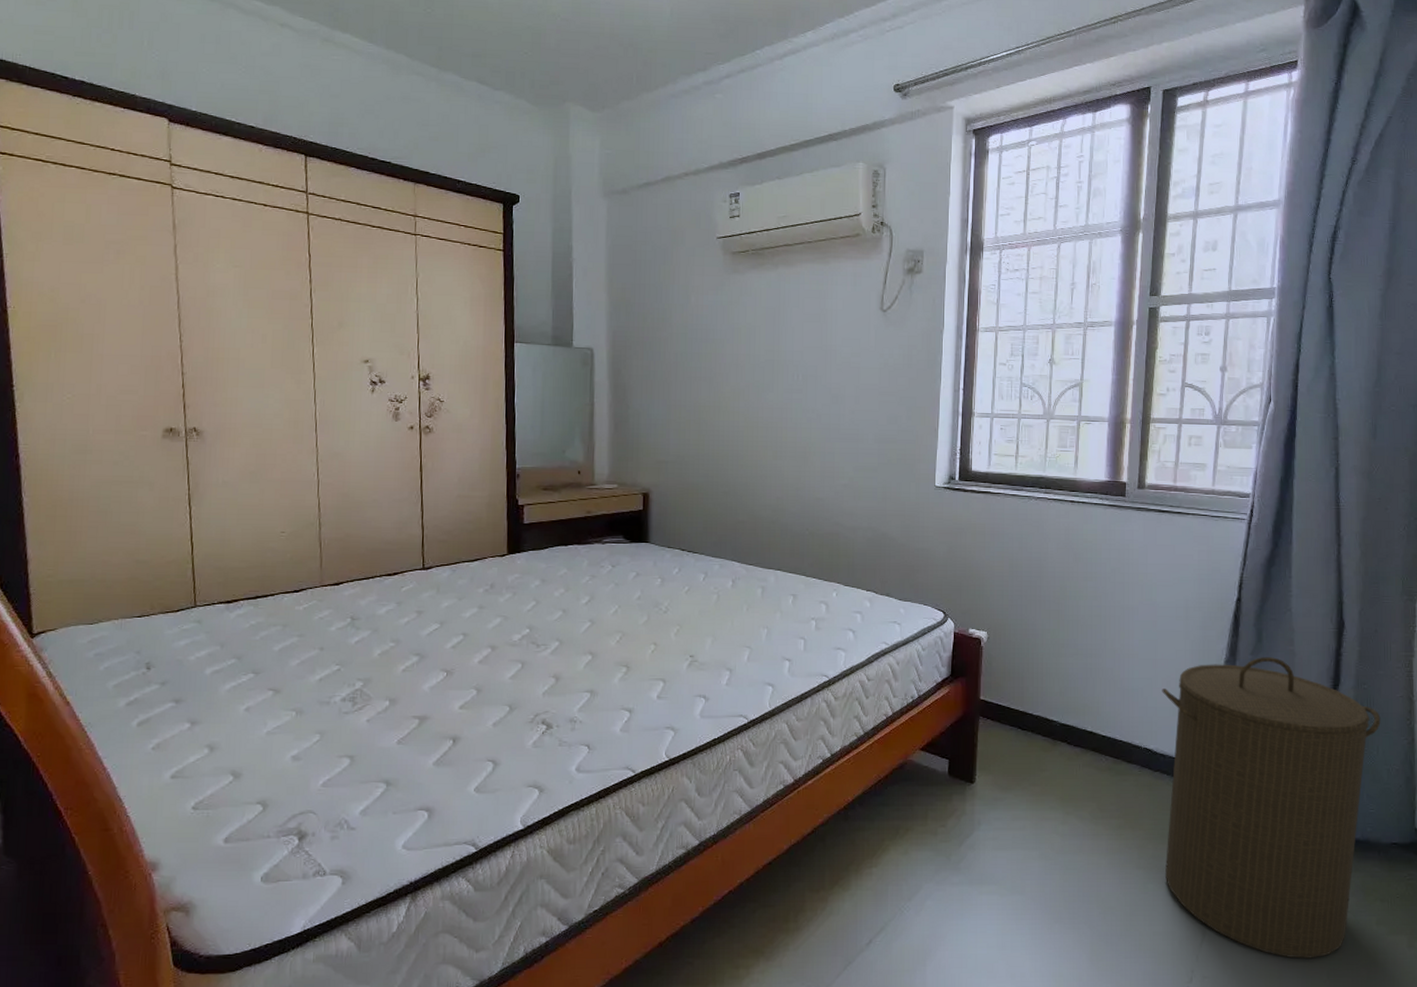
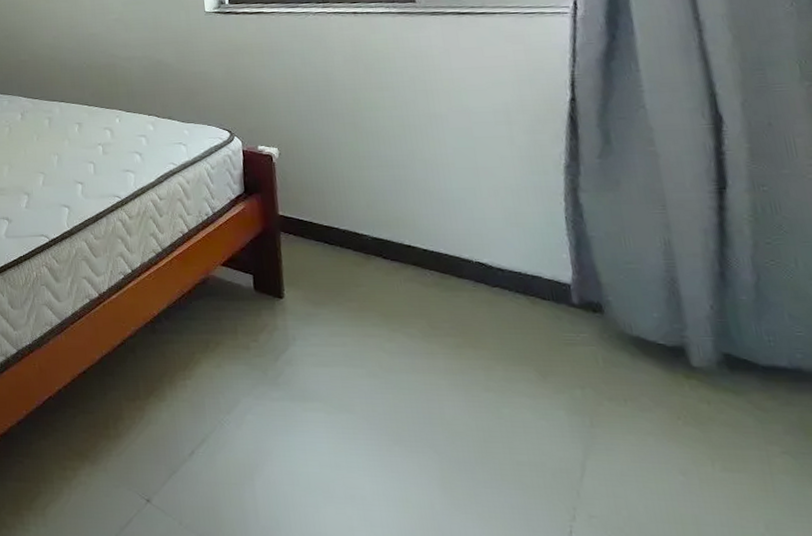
laundry hamper: present [1162,657,1381,959] -> none [489,160,795,505]

